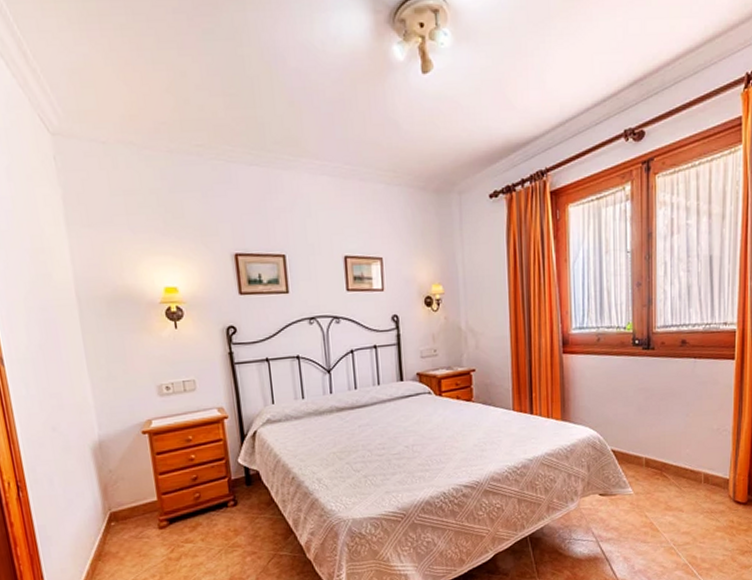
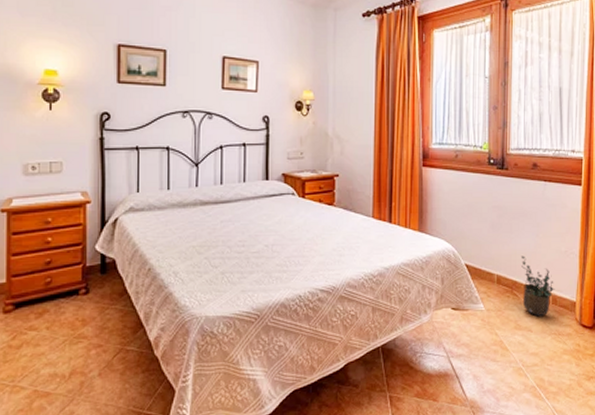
potted plant: none [670,436,707,497] -> present [520,255,555,317]

